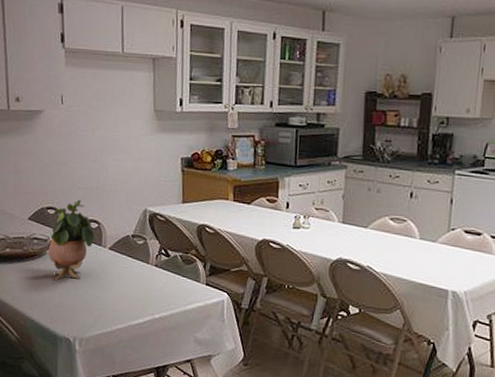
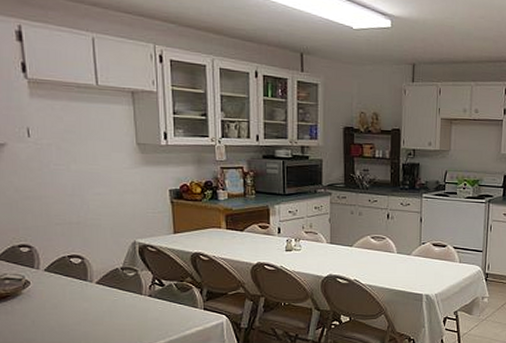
potted plant: present [48,199,94,281] -> none [23,235,78,320]

